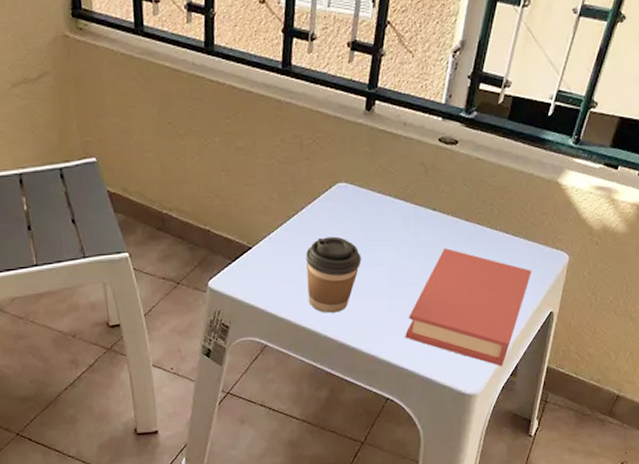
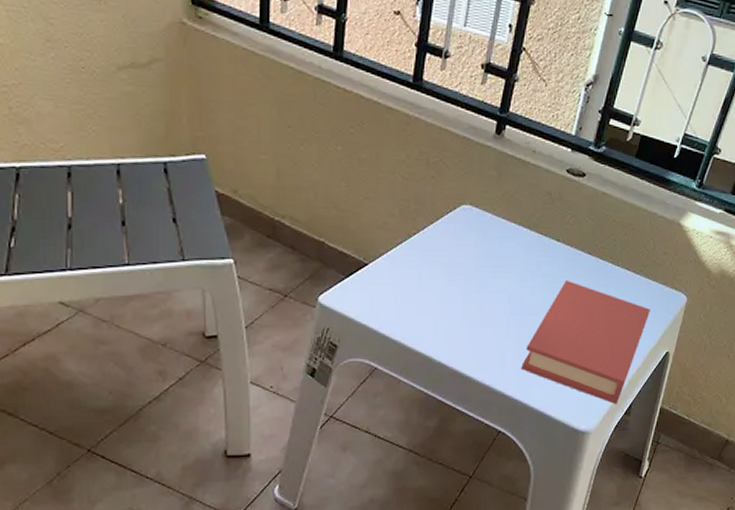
coffee cup: present [306,236,362,313] -> none [424,259,482,338]

